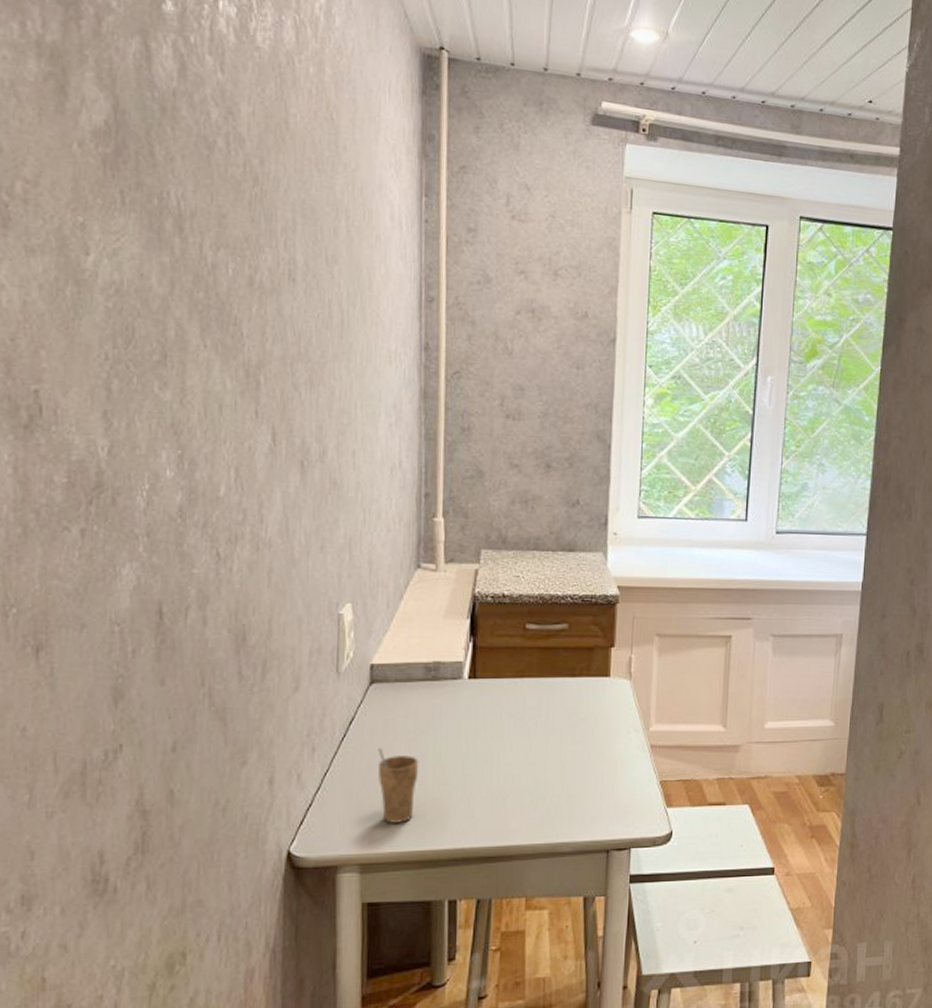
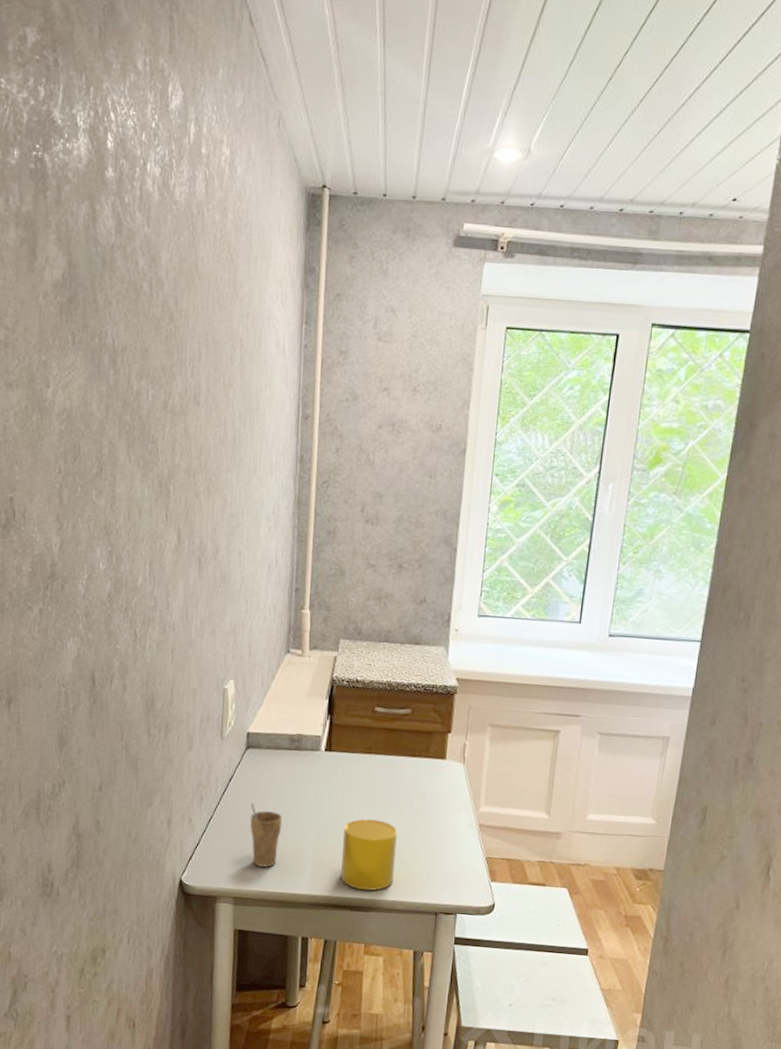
cup: none [493,752,559,835] -> present [341,819,398,891]

